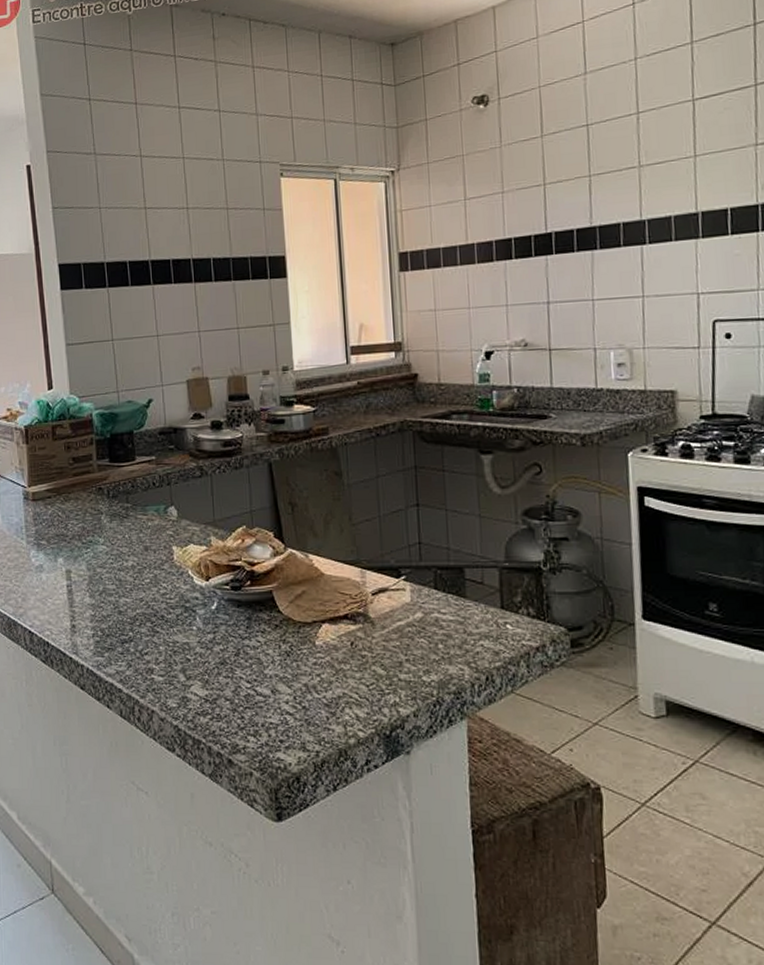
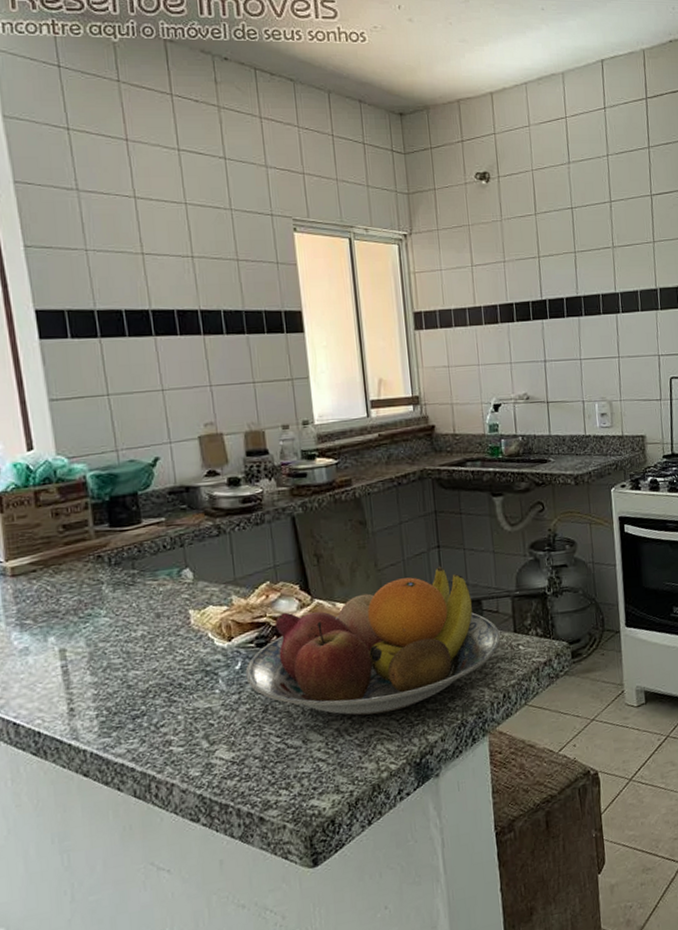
fruit bowl: none [220,526,485,676] -> present [245,566,501,716]

